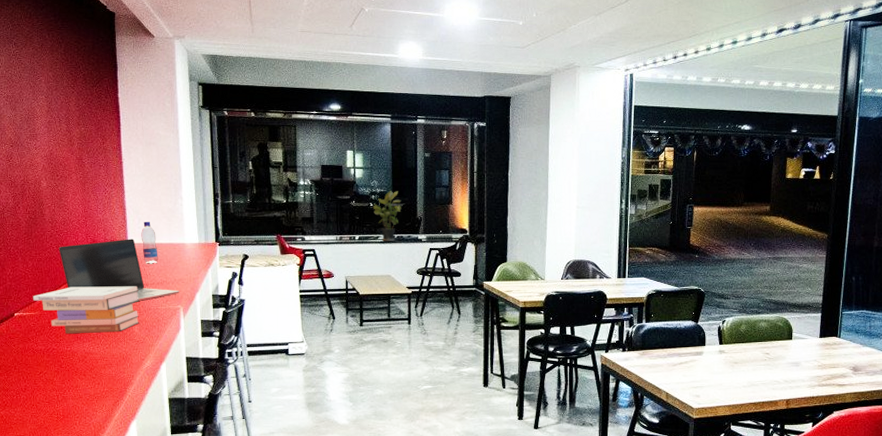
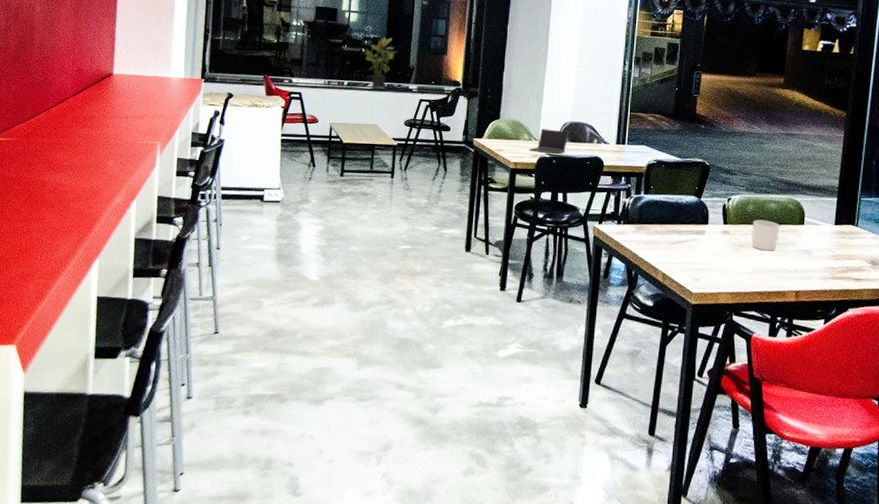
books: present [32,286,140,334] -> none [11,114,119,165]
laptop: present [59,239,180,301] -> none [43,69,159,134]
bottle: present [141,221,158,264] -> none [126,52,142,97]
laptop computer: none [537,268,573,292] -> present [529,129,569,155]
mug: none [745,338,770,366] -> present [752,219,779,251]

